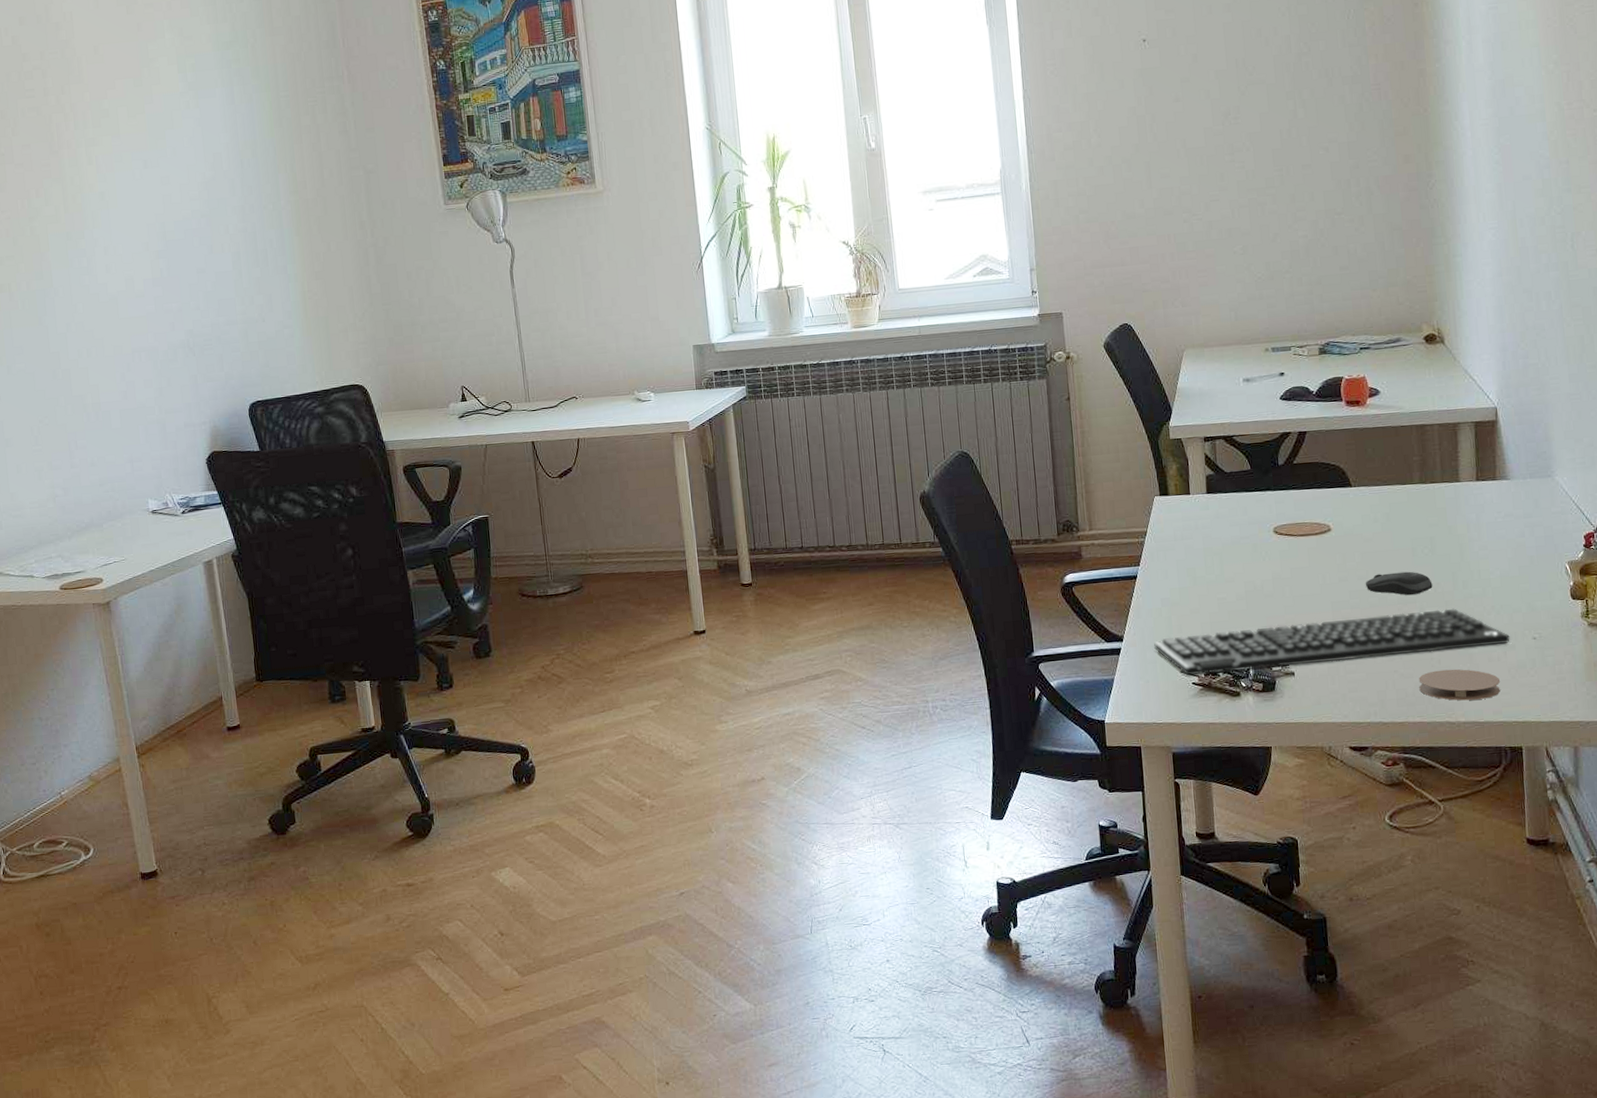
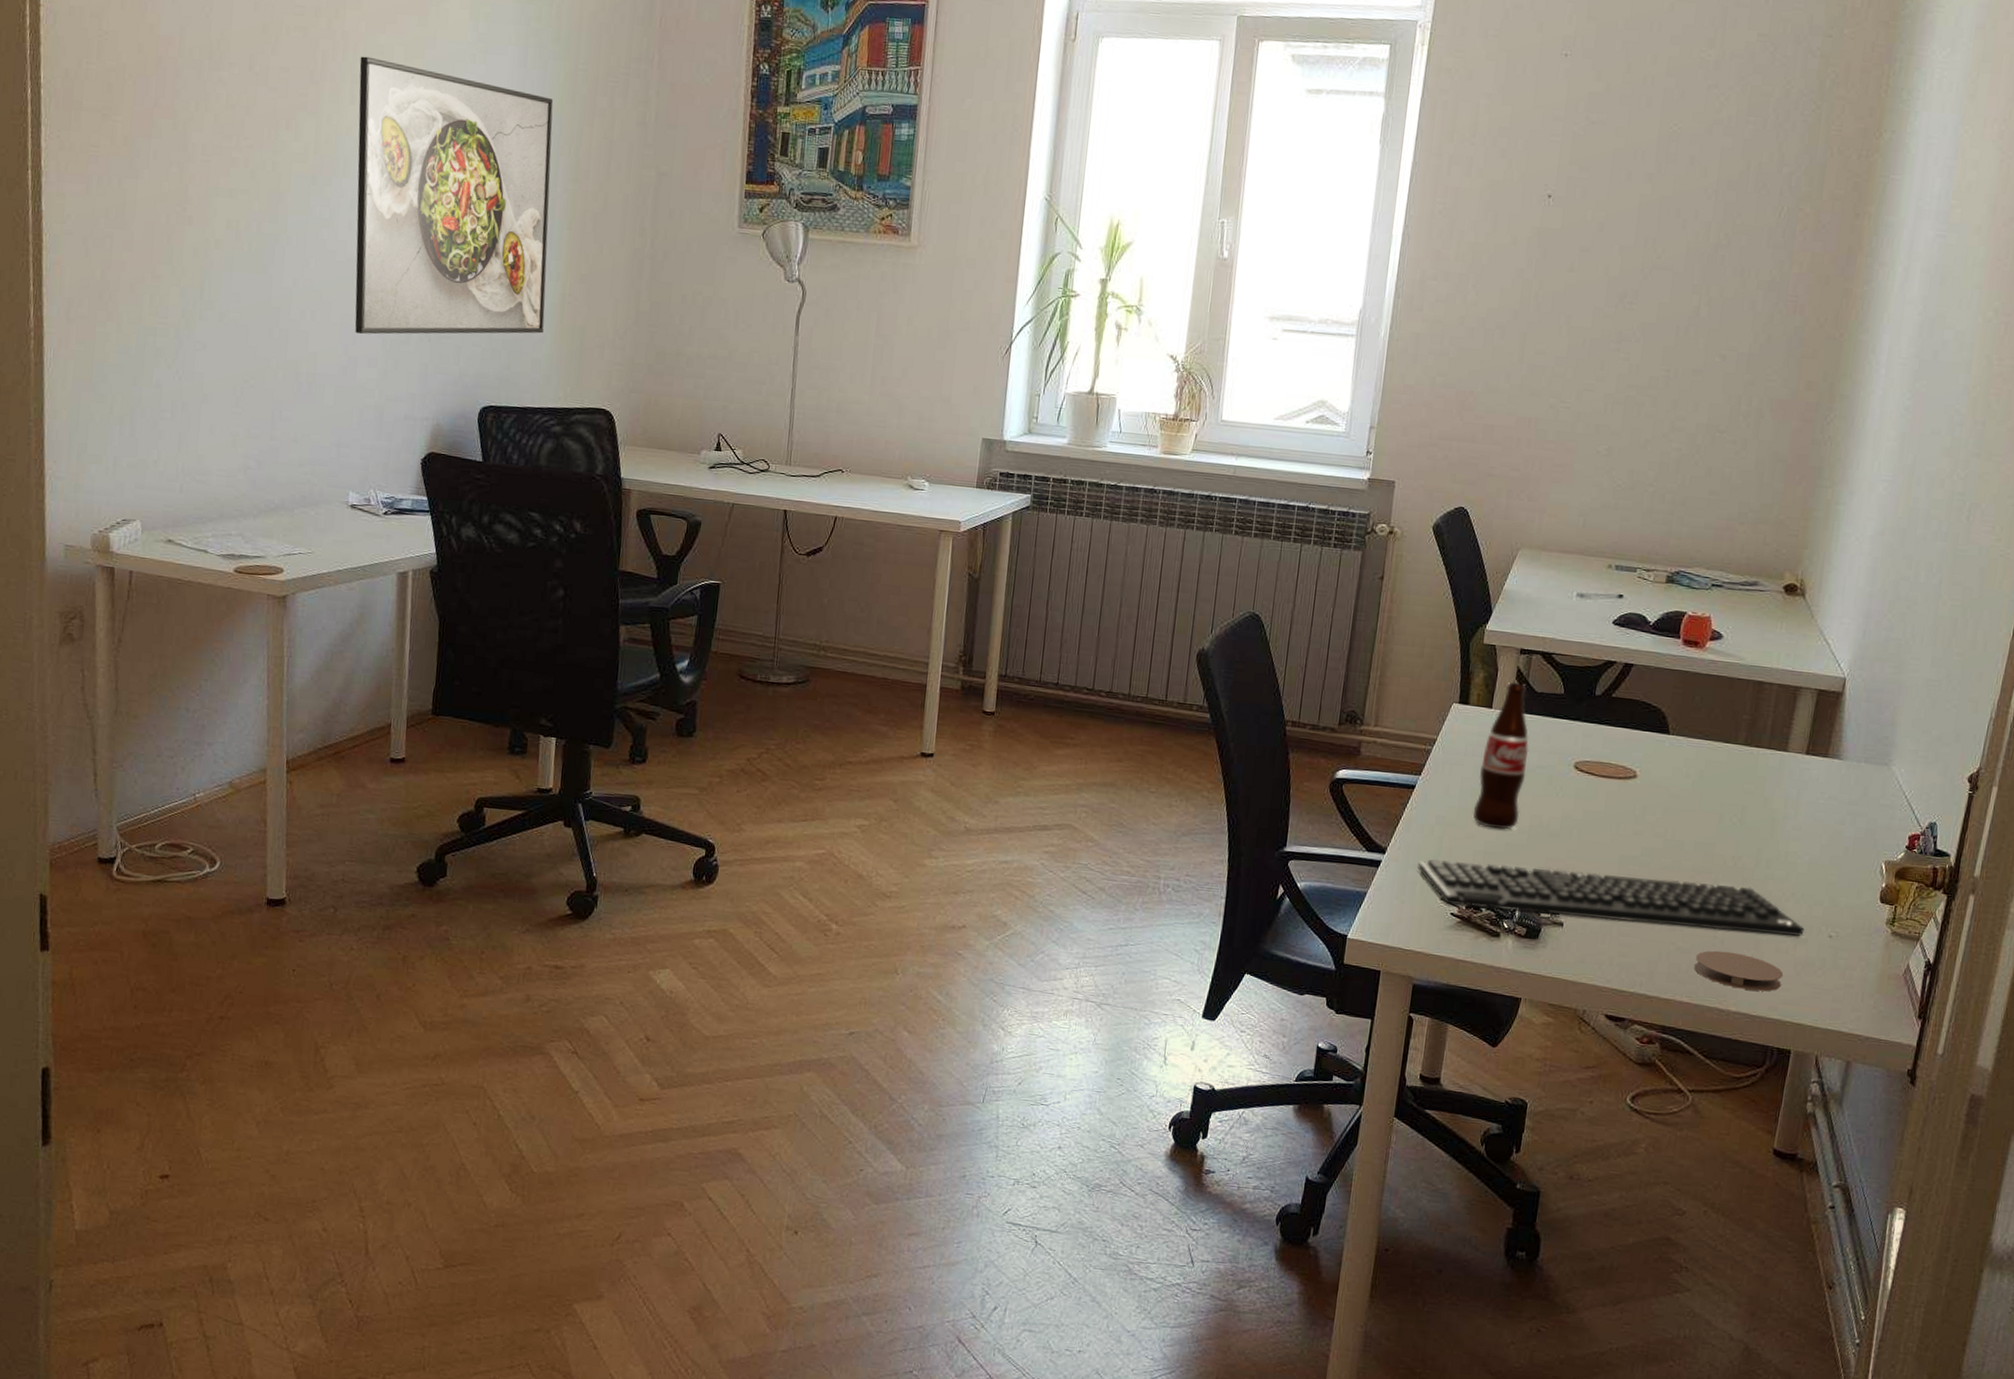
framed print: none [90,121,292,361] -> present [354,56,554,335]
bottle: none [1191,467,1235,601] -> present [1473,682,1529,830]
computer mouse: present [1365,571,1433,596] -> none [1660,834,1734,865]

